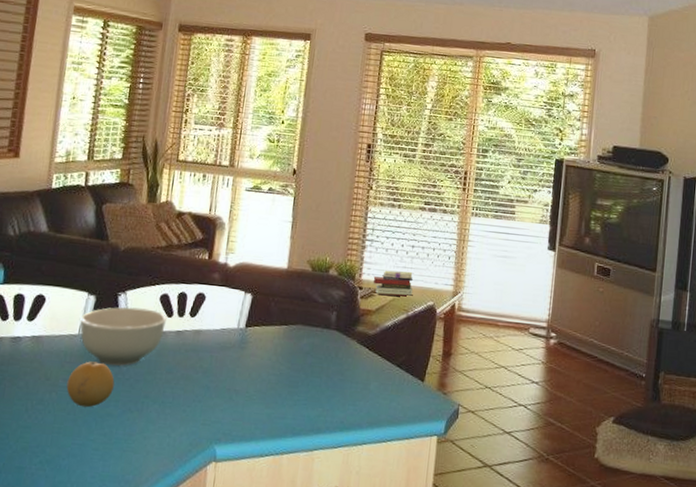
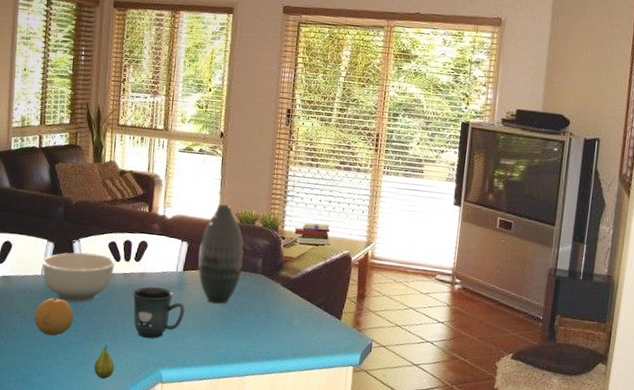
fruit: none [135,418,160,458] -> present [94,346,114,379]
mug: none [185,346,246,408] -> present [132,286,185,338]
vase: none [262,250,316,365] -> present [198,204,244,304]

